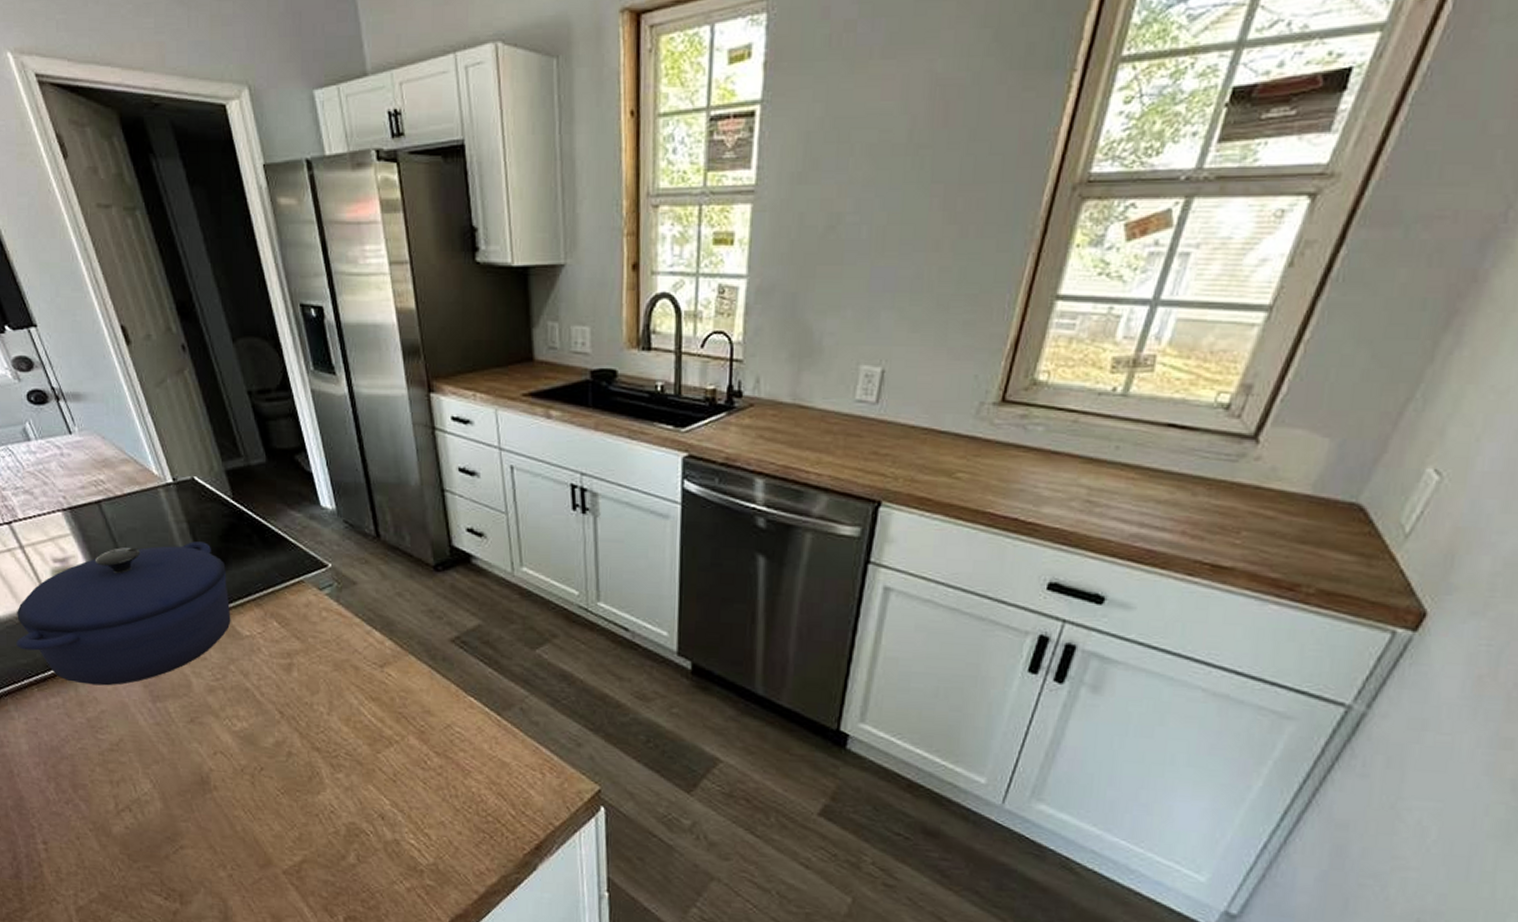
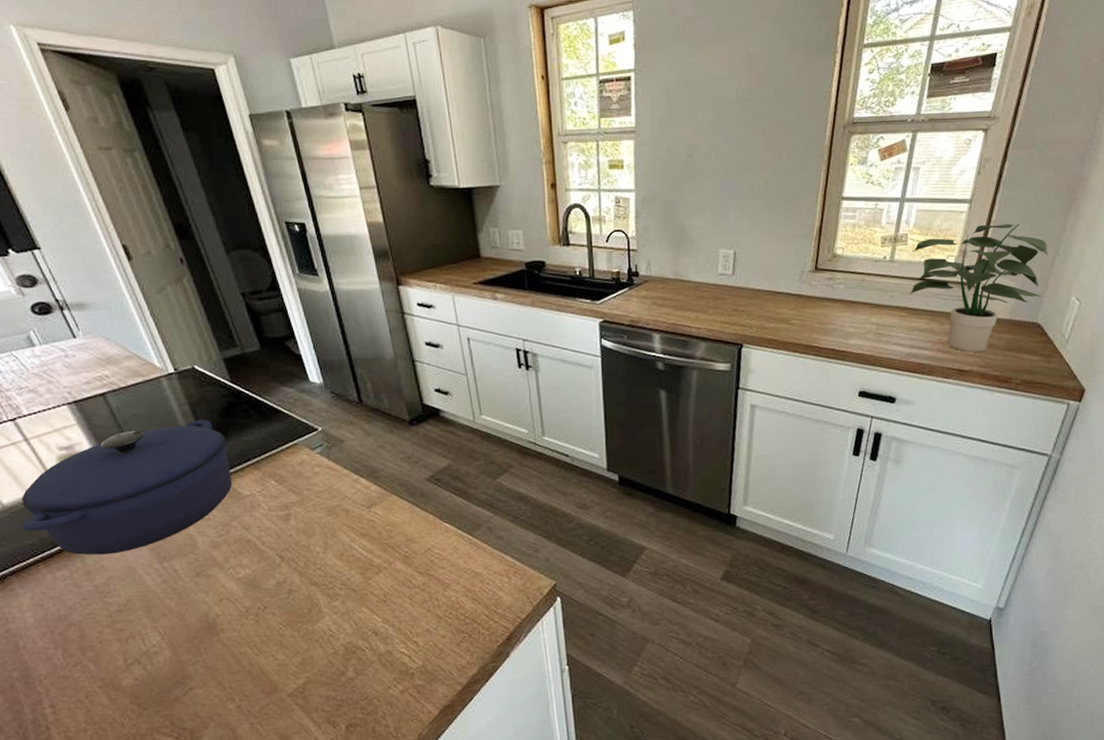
potted plant: none [1146,346,1396,541] -> present [909,224,1048,352]

